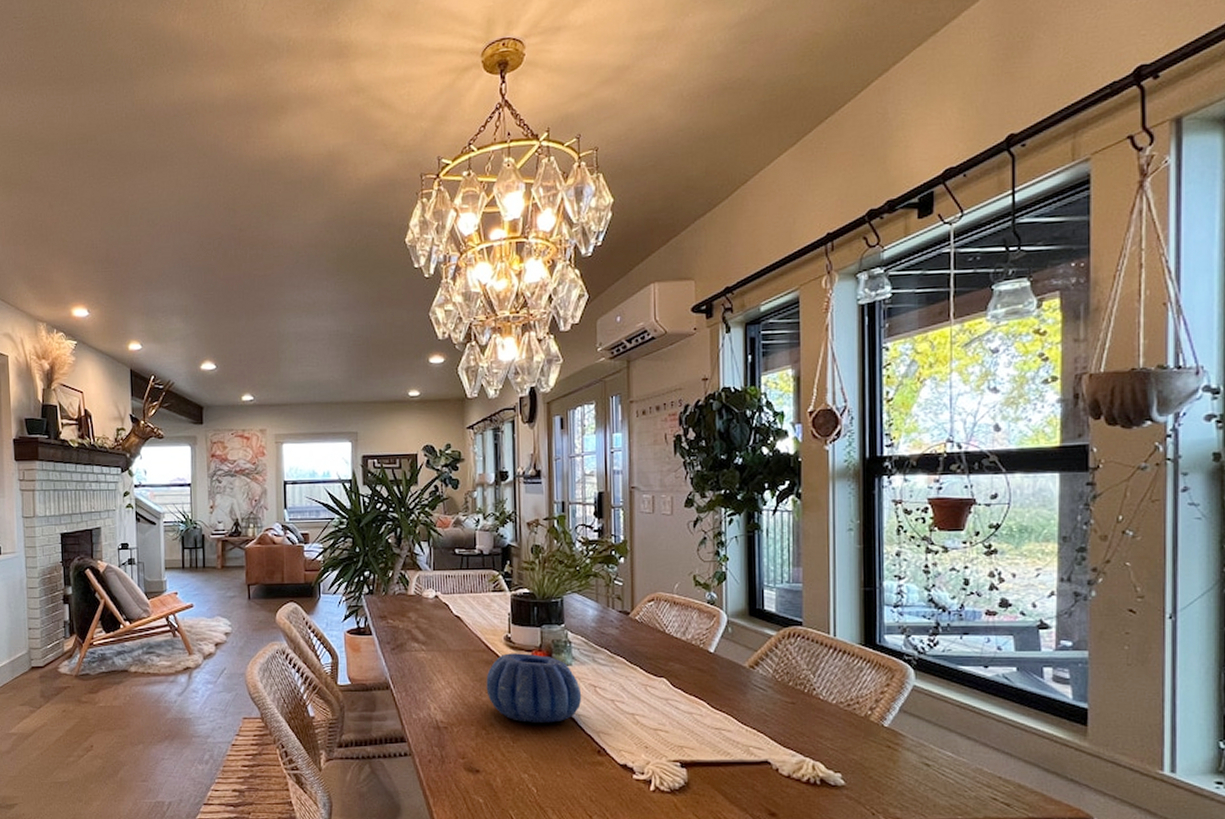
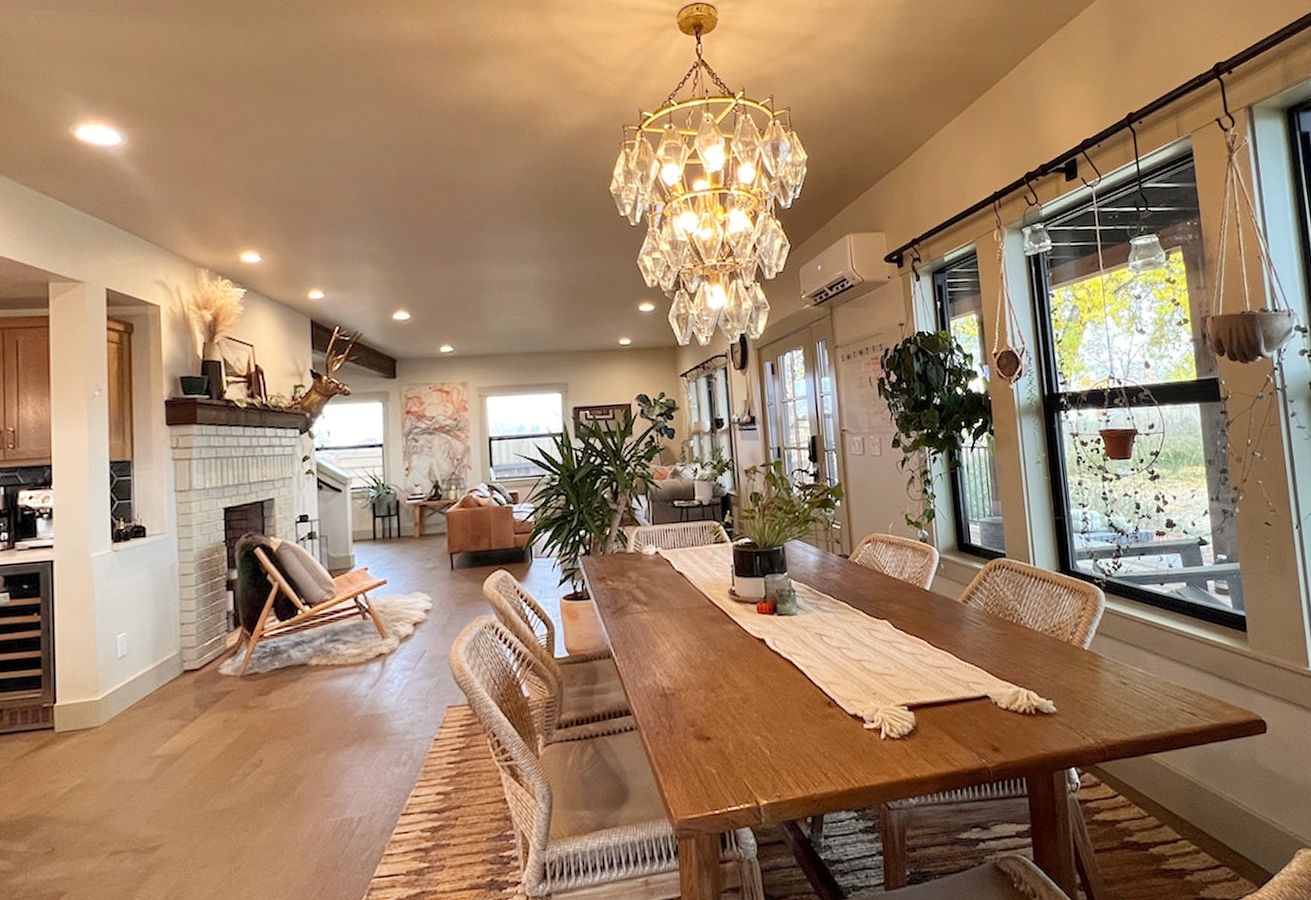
decorative bowl: present [486,653,582,723] -> none [712,606,809,680]

